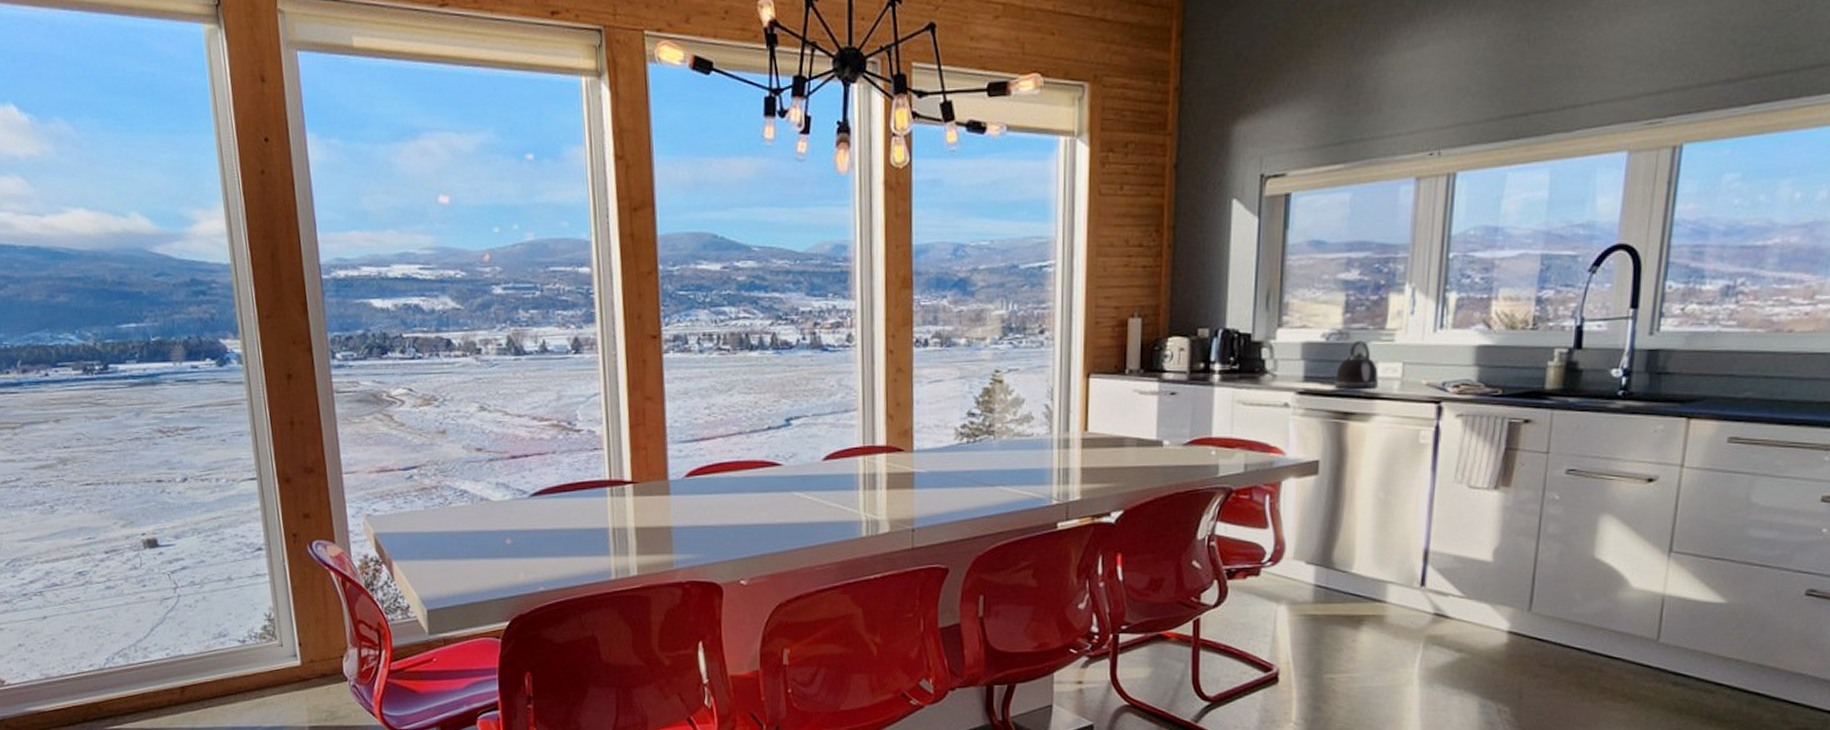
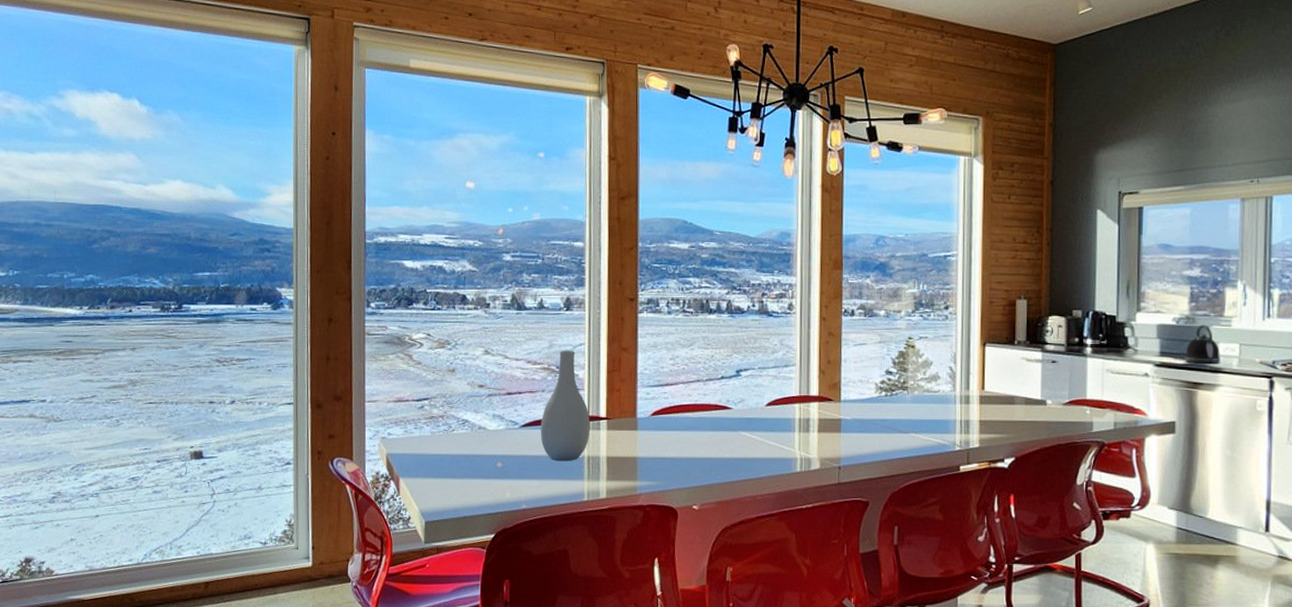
vase: none [553,402,614,535] -> present [540,350,590,462]

